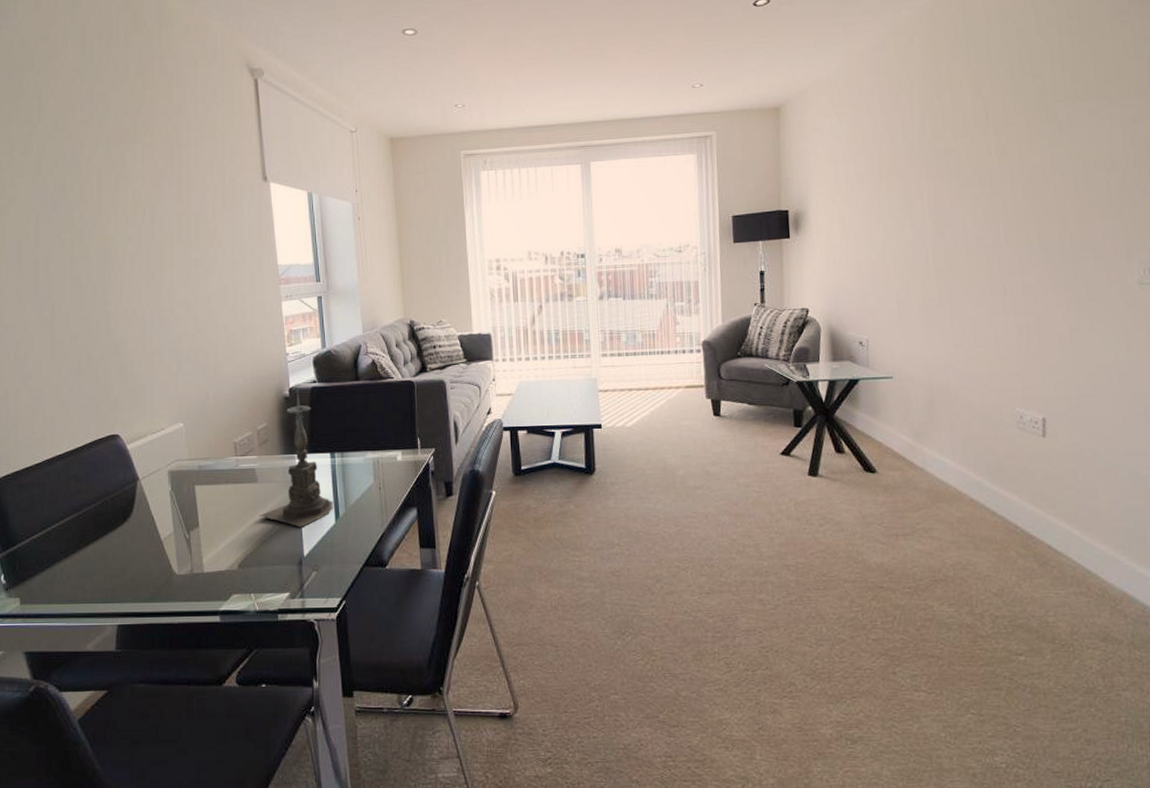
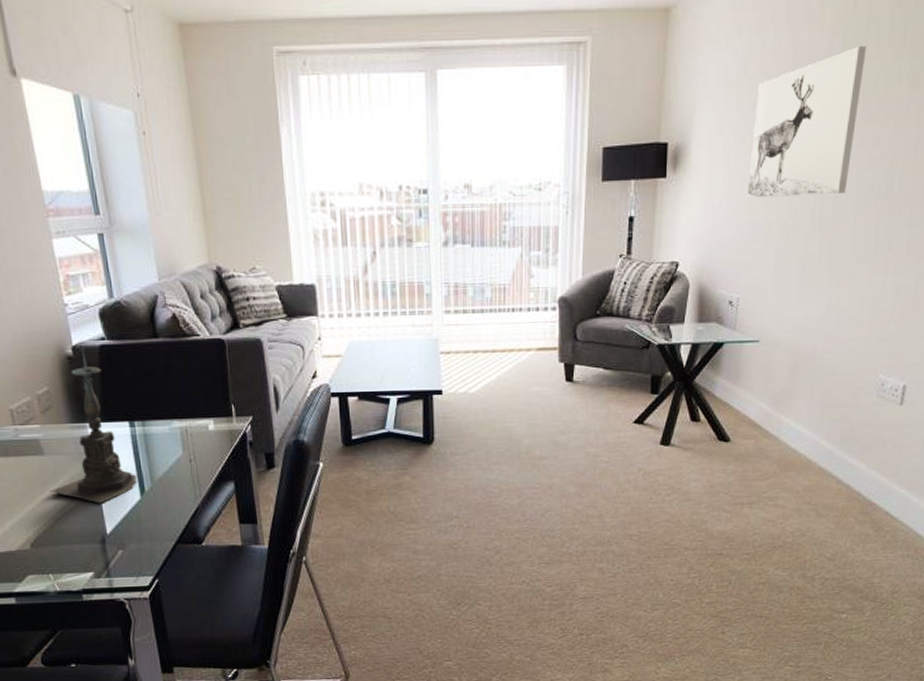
wall art: none [863,127,956,253] -> present [746,46,867,198]

